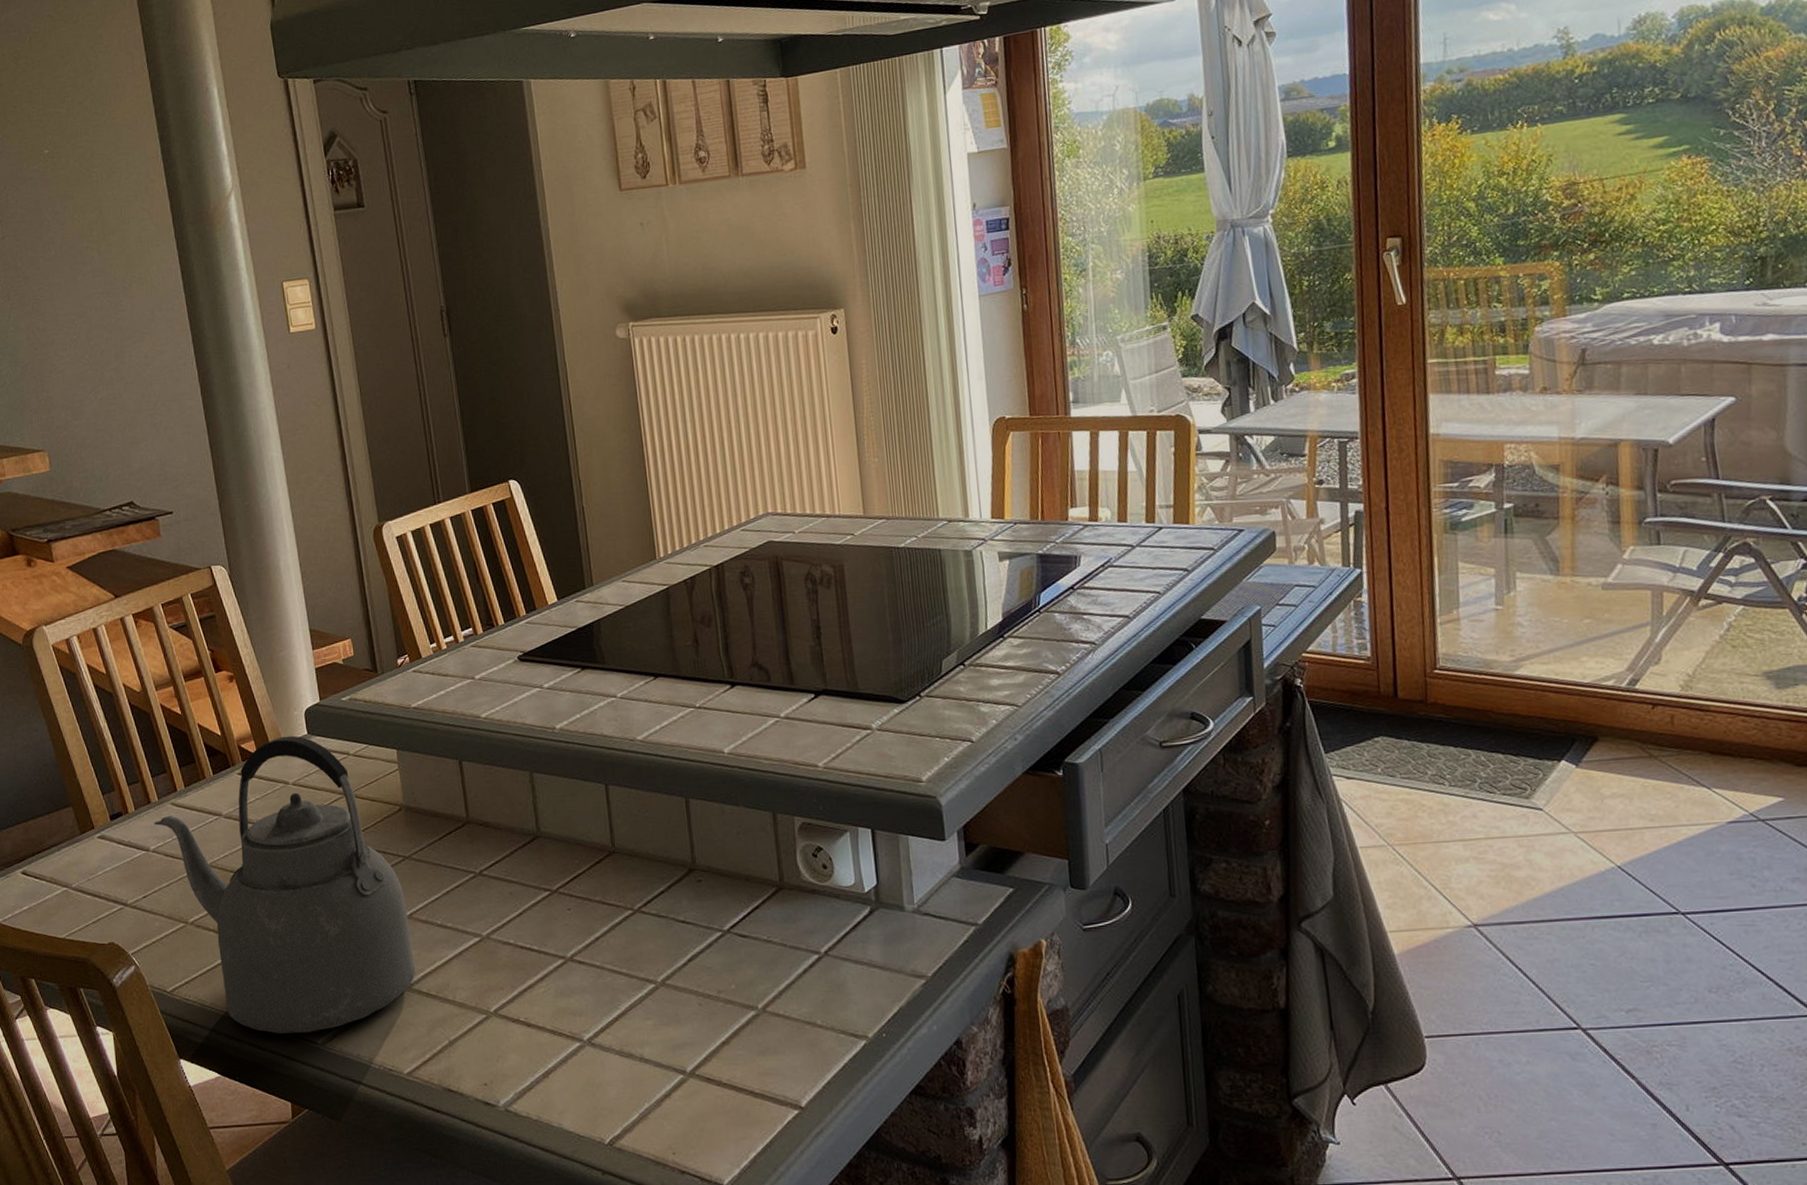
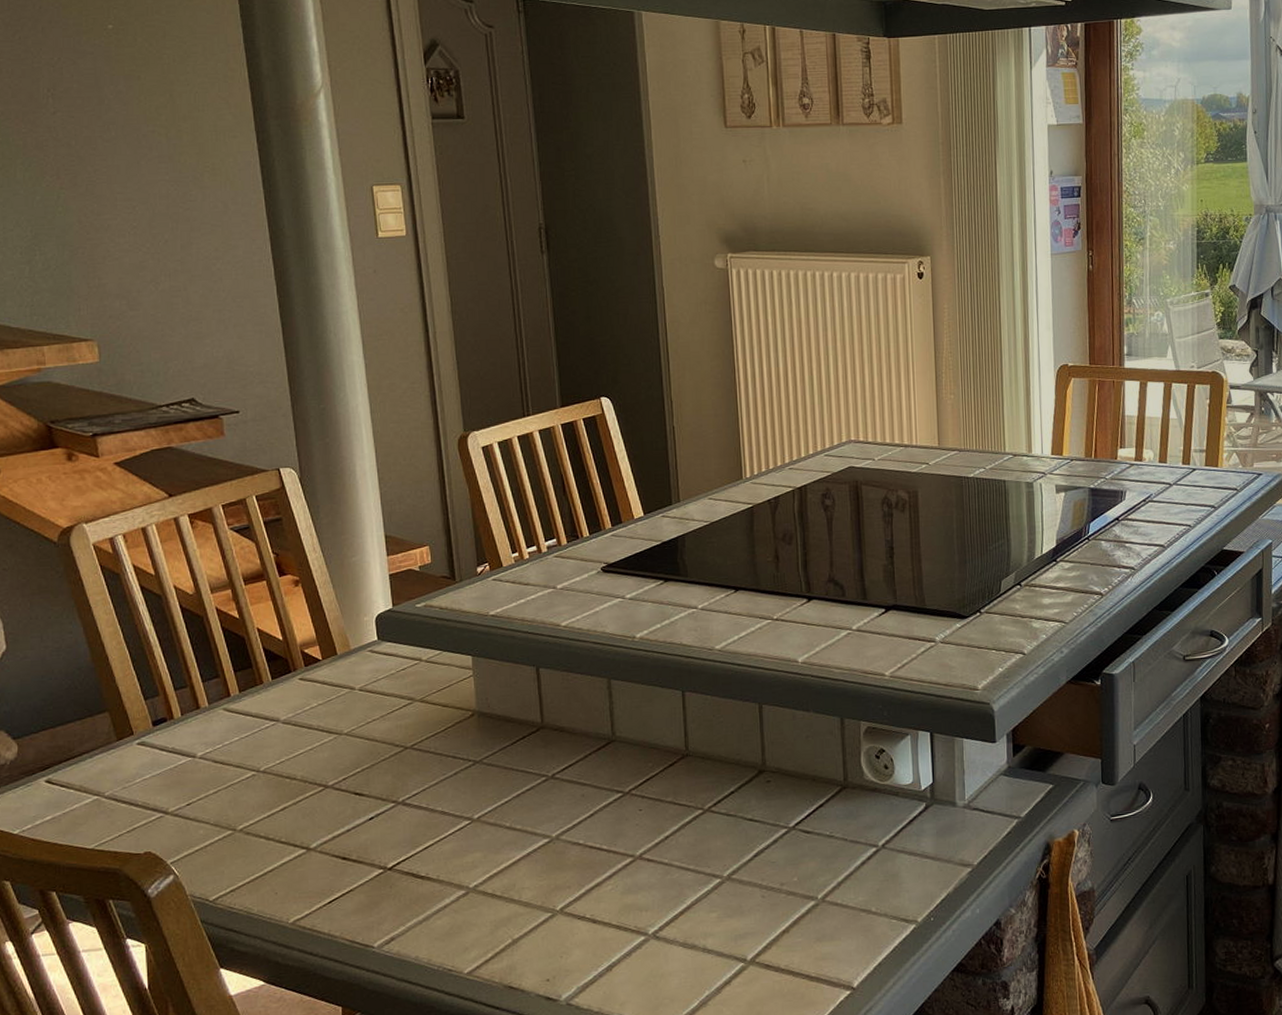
kettle: present [153,735,416,1034] -> none [202,641,482,939]

